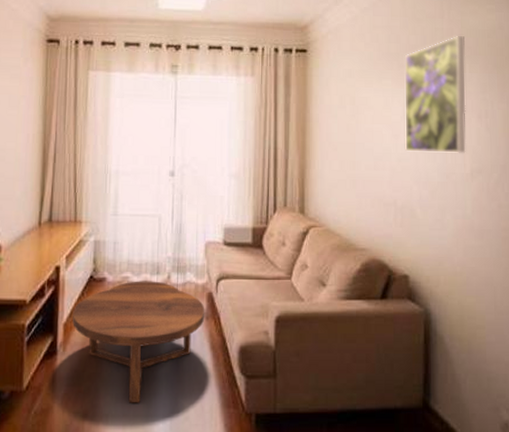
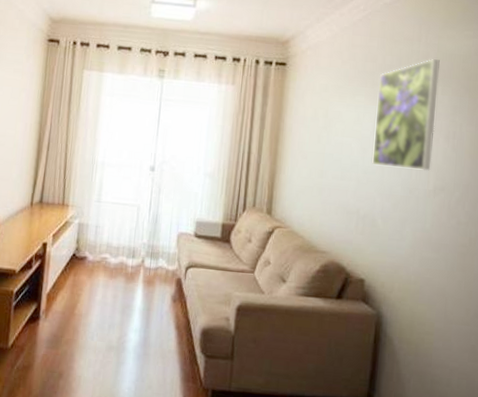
coffee table: present [72,281,205,403] -> none [55,262,174,370]

